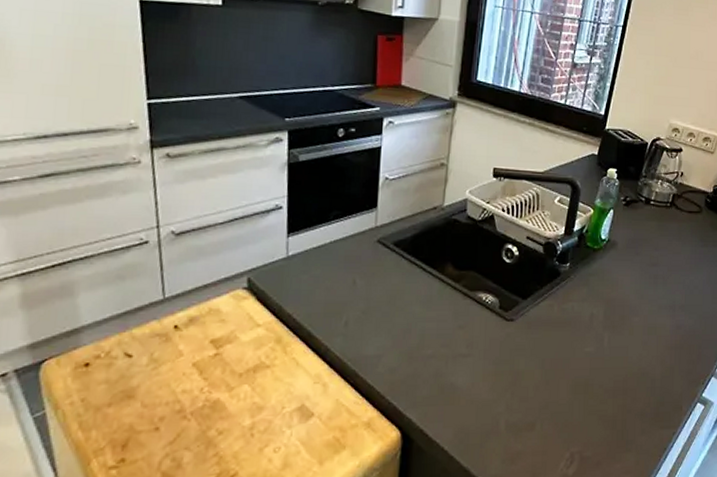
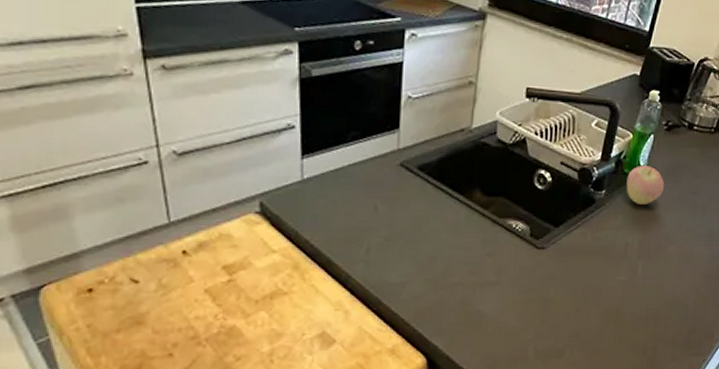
apple: none [589,239,626,276] -> present [626,165,665,205]

